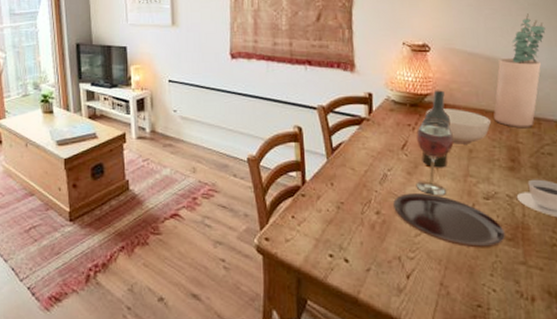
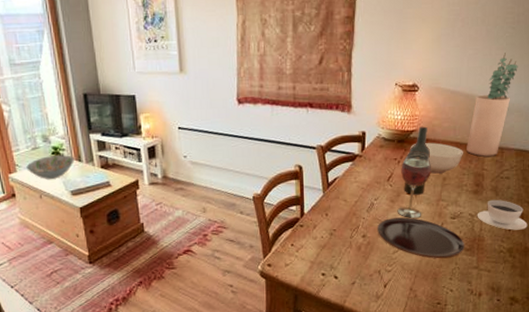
decorative bowl: none [15,103,62,127] -> present [26,155,74,179]

